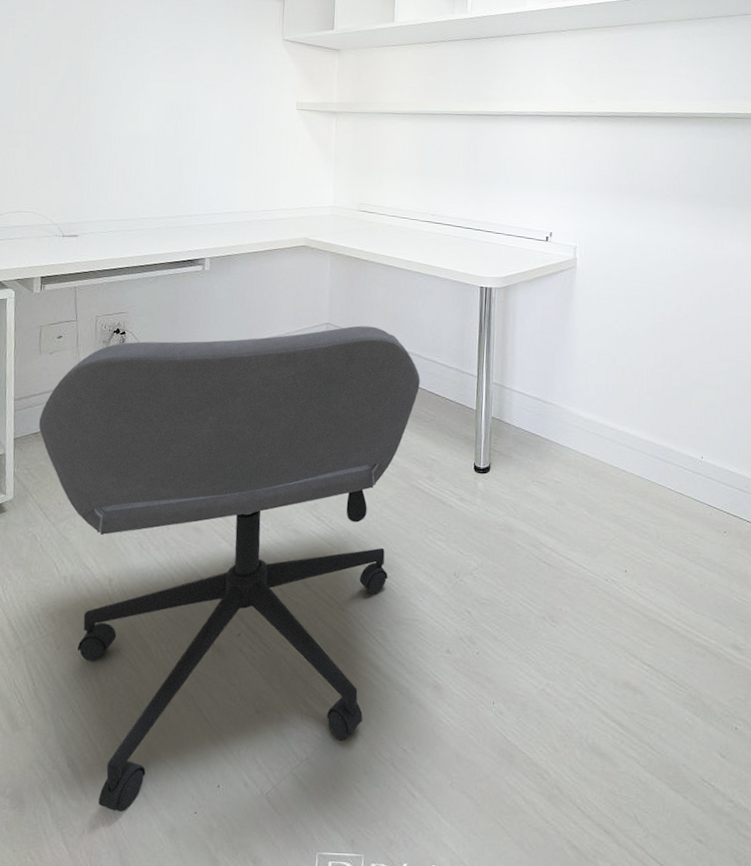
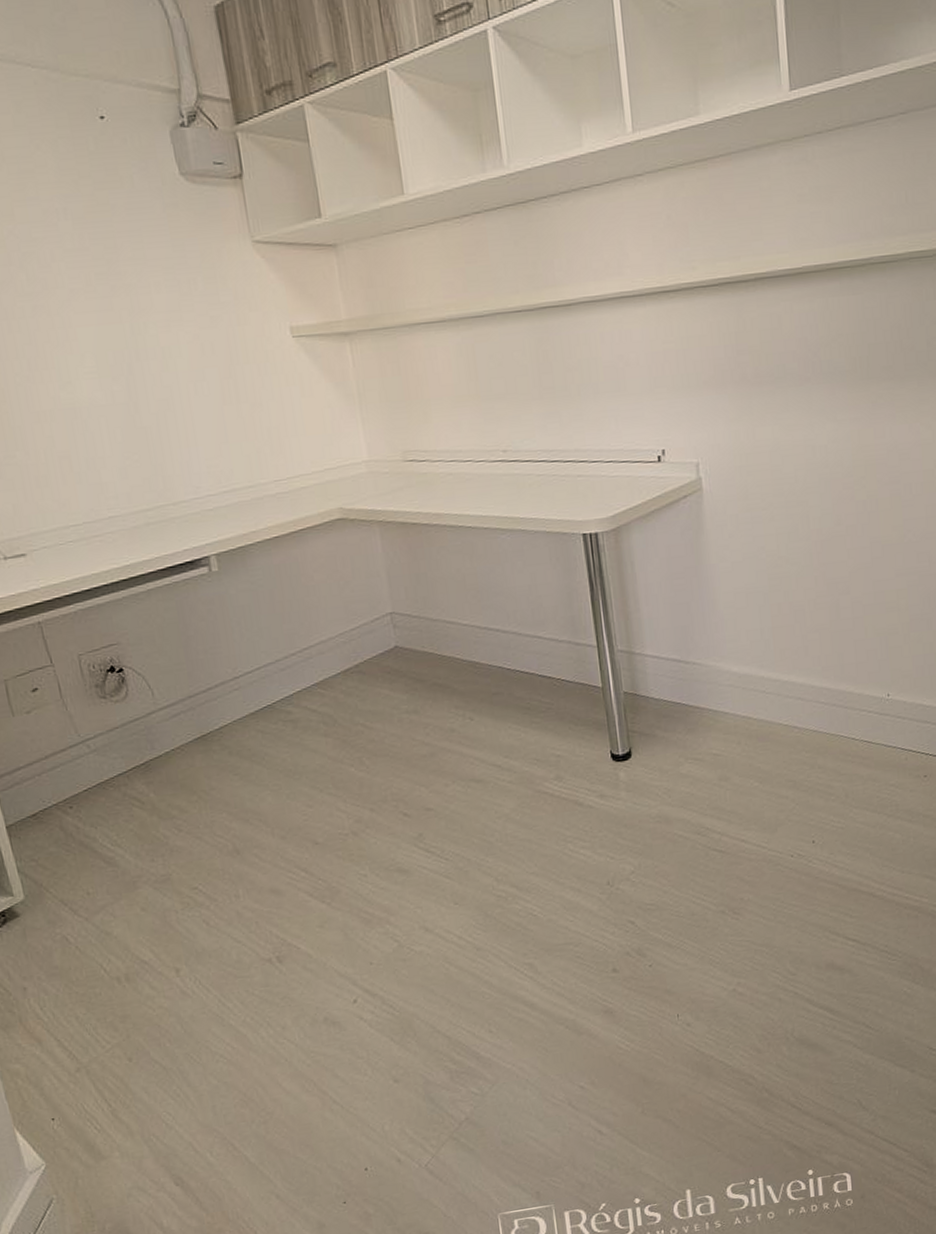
office chair: present [39,325,420,813] -> none [33,606,527,1221]

